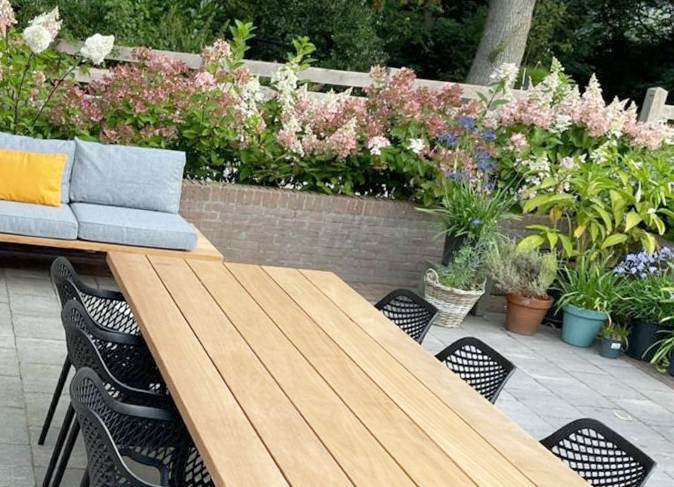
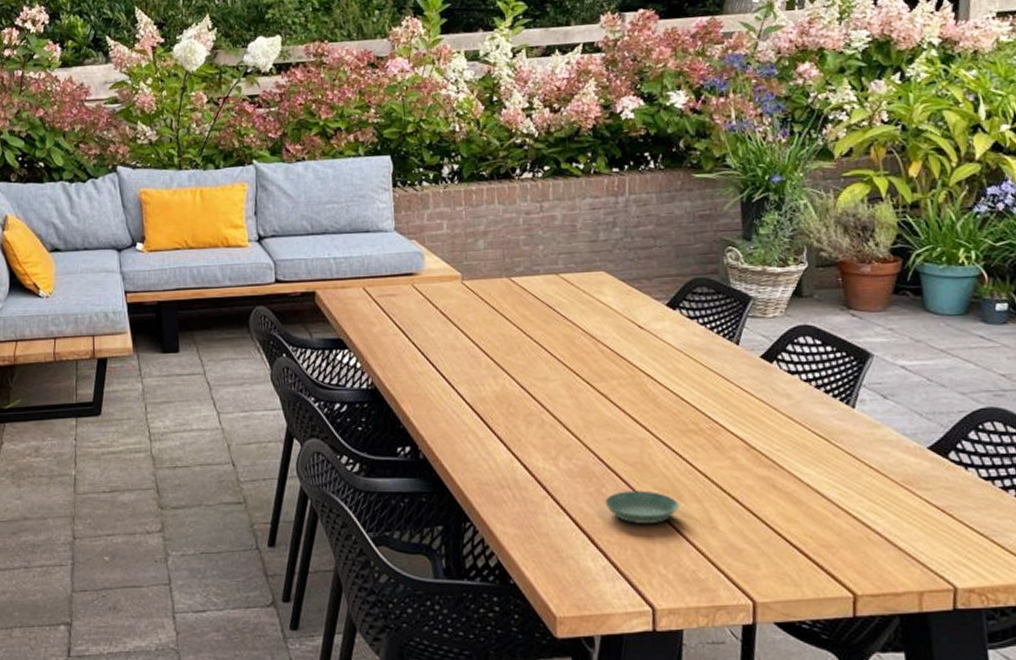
saucer: none [298,441,352,468] -> present [604,490,679,524]

